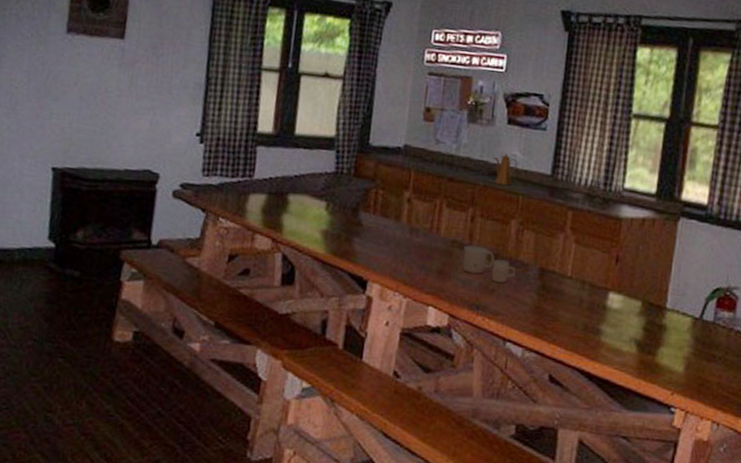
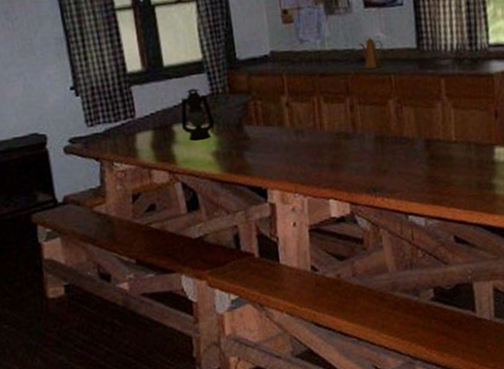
lantern: none [297,162,332,216] -> present [181,88,215,141]
mug: present [462,245,494,274] -> none [350,132,381,160]
mug: present [491,259,516,283] -> none [379,140,404,163]

